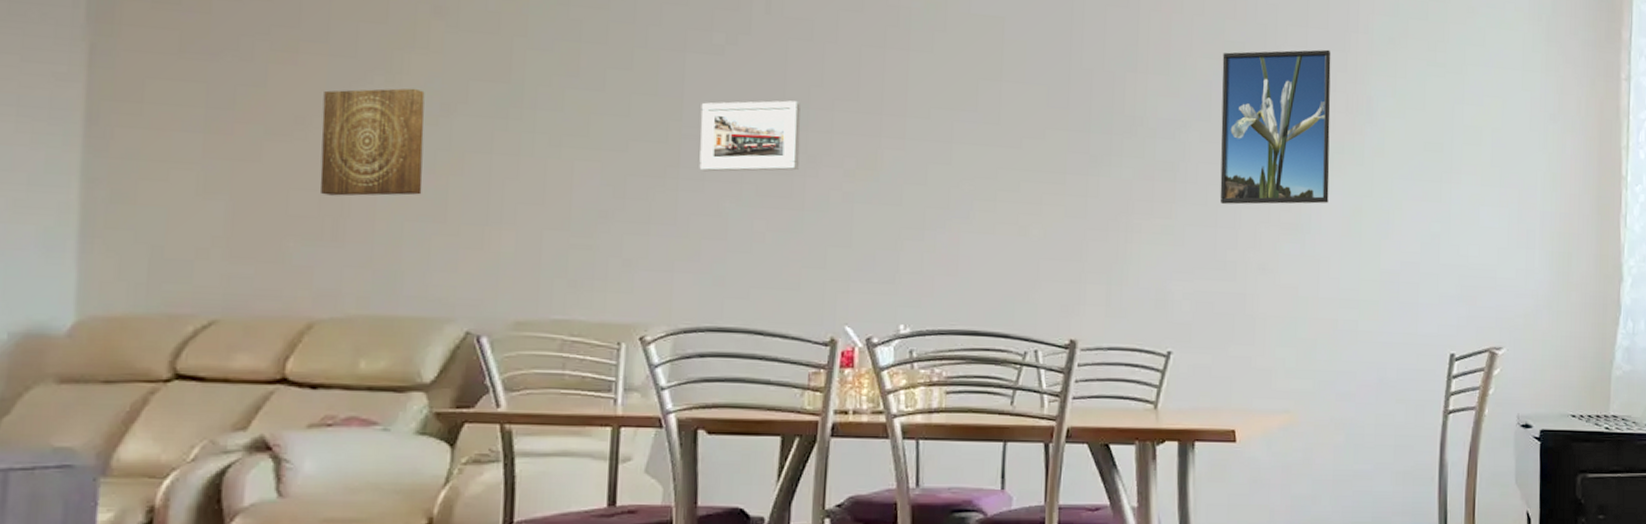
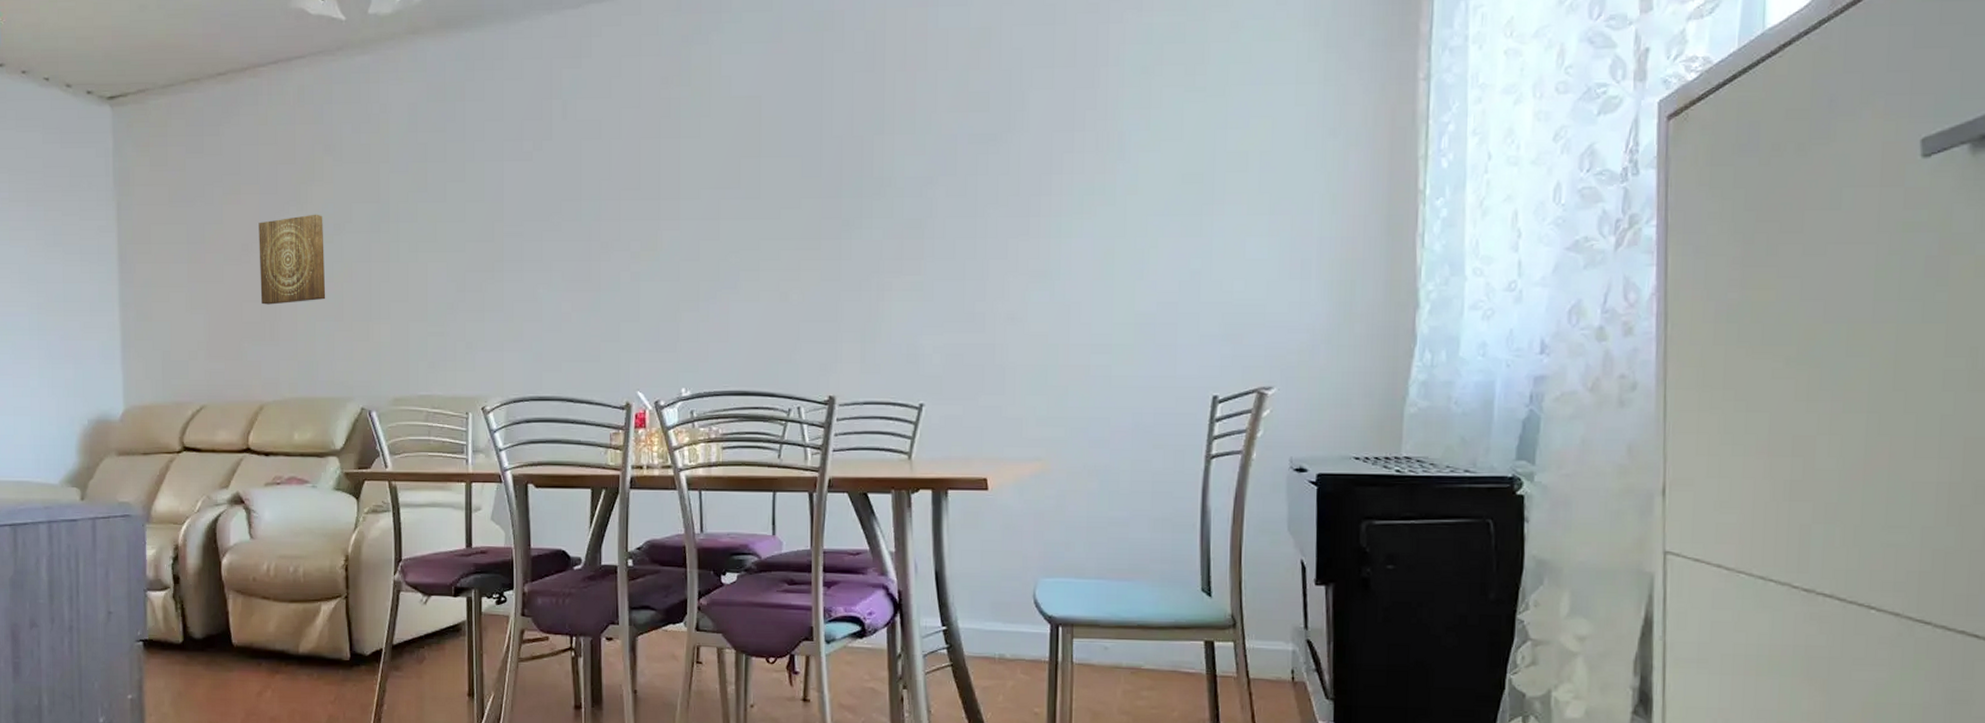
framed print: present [699,100,801,172] -> none [517,195,595,263]
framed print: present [1219,49,1331,205] -> none [967,88,1079,256]

